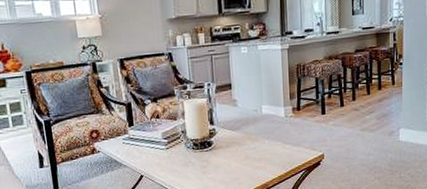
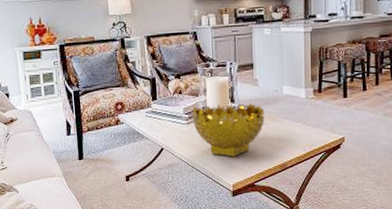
decorative bowl: none [171,124,245,180] -> present [192,103,265,157]

